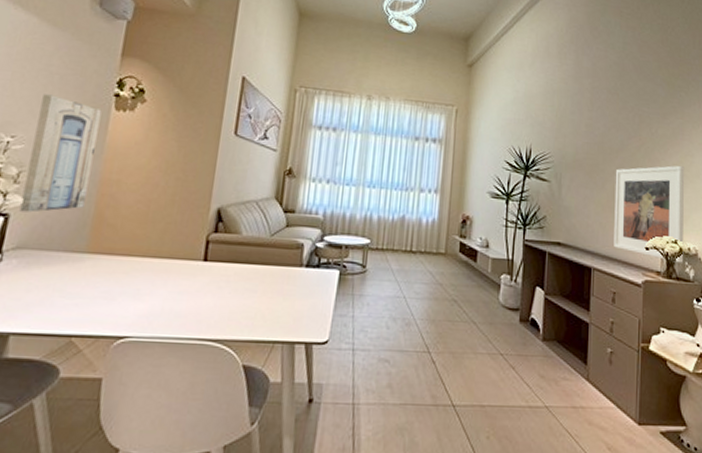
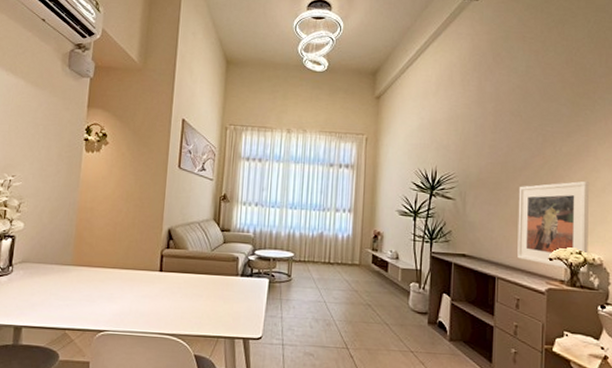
wall art: present [19,94,102,213] -> none [22,141,76,235]

